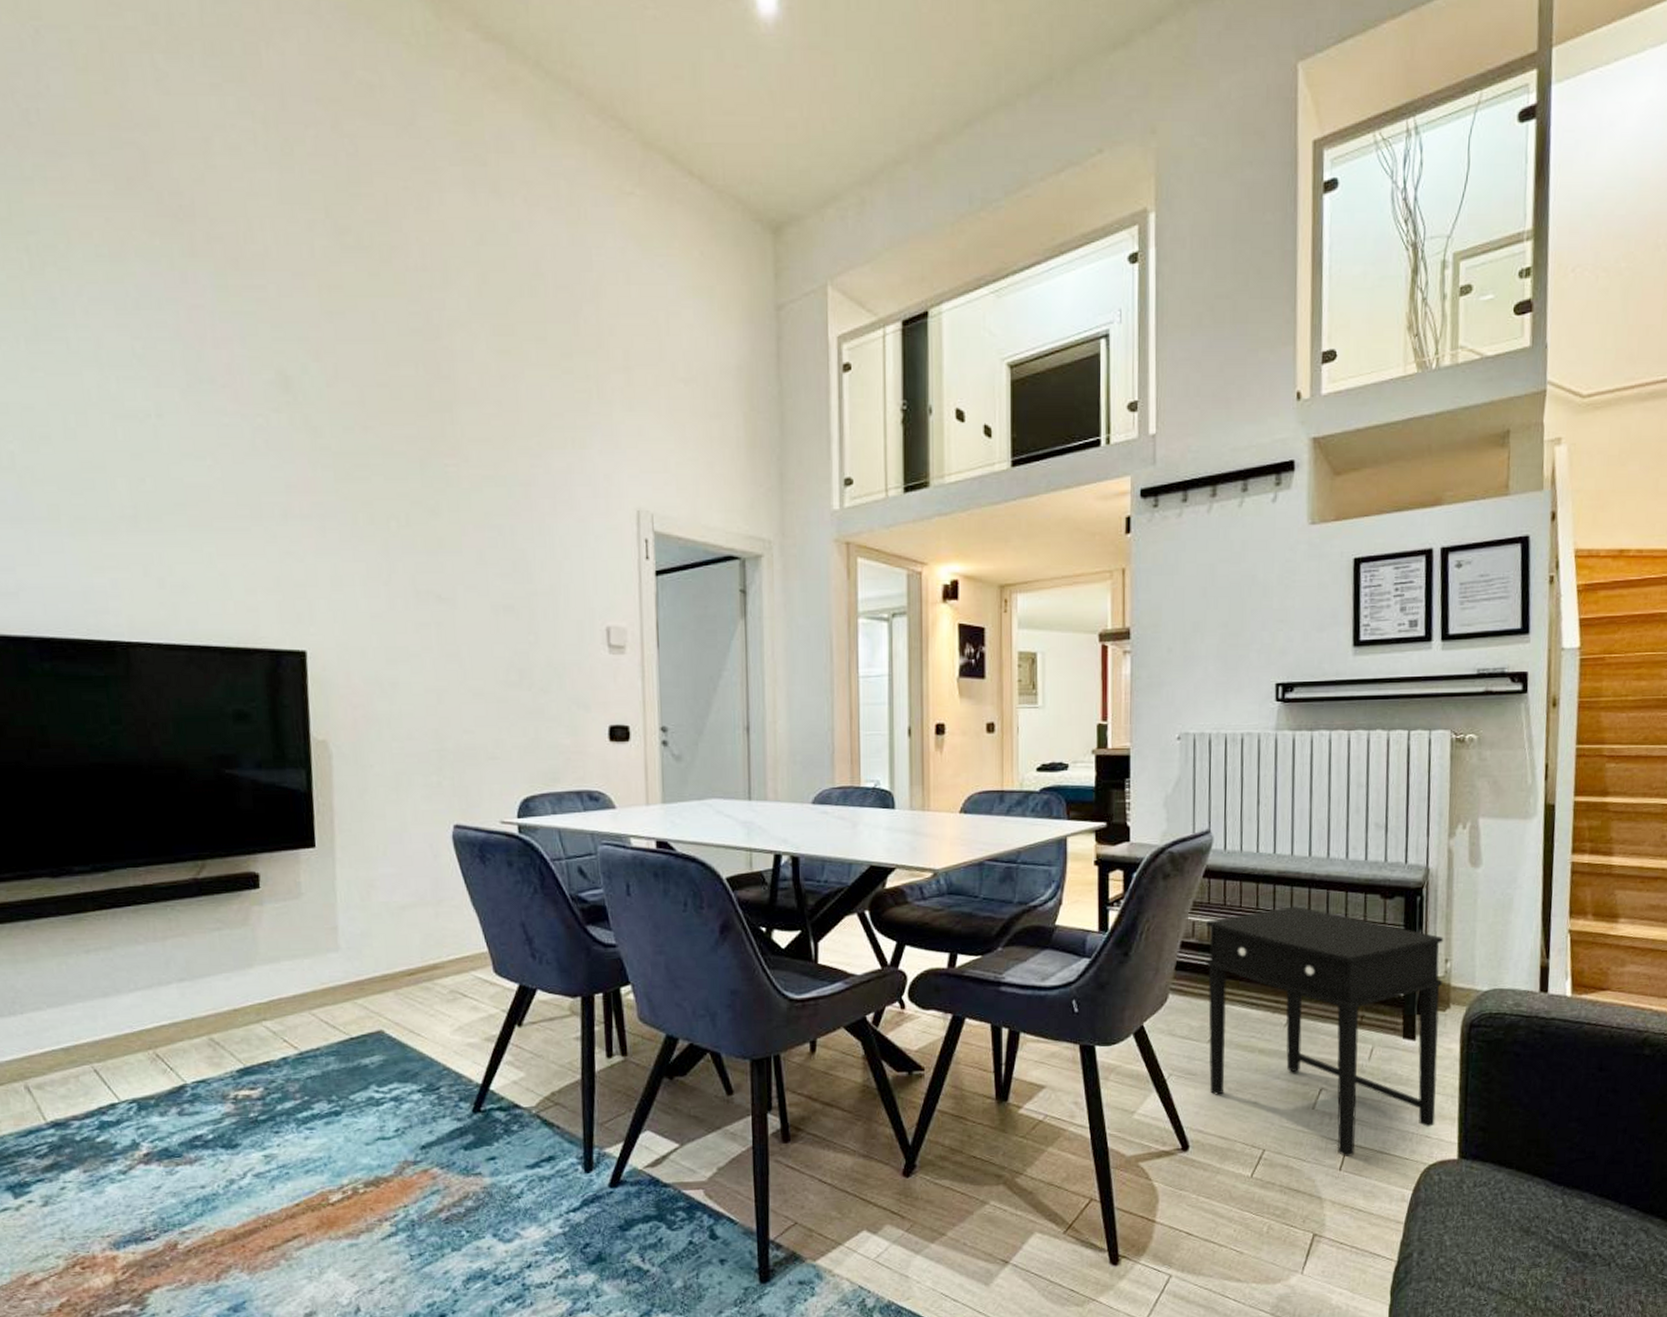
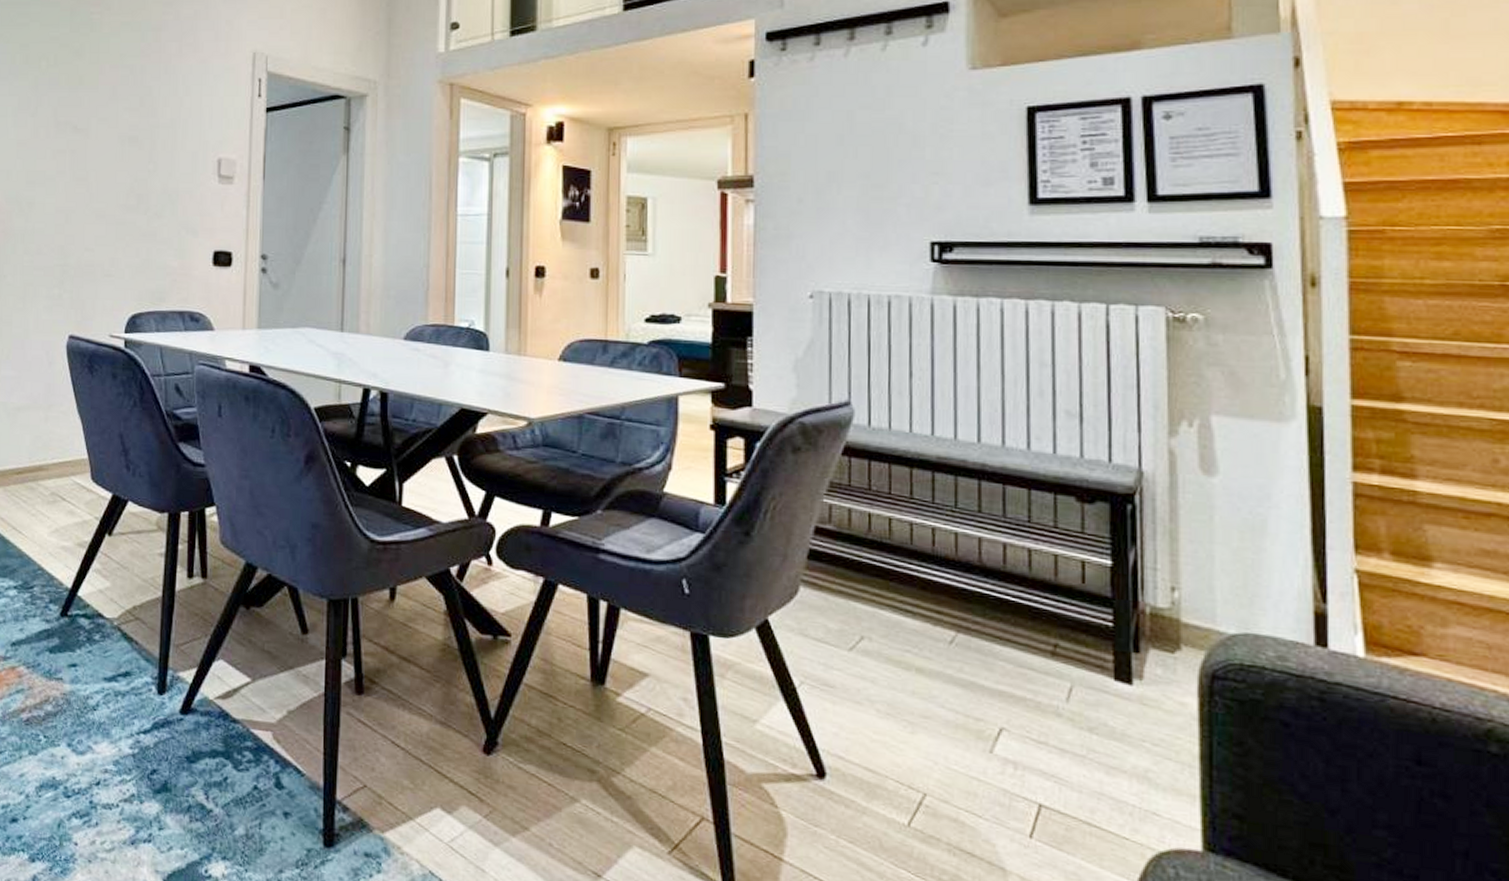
side table: present [1205,906,1444,1158] -> none [845,499,1169,823]

